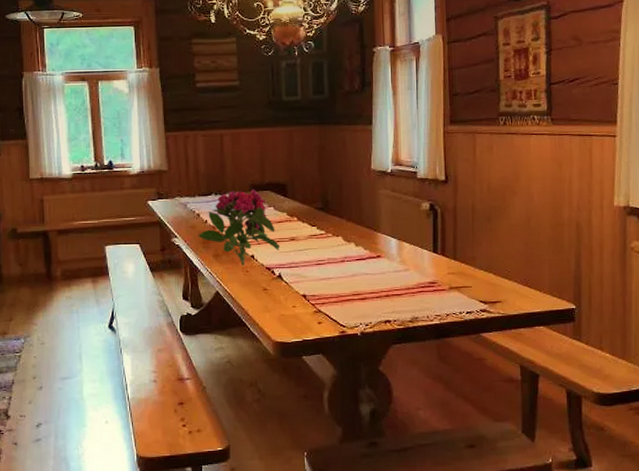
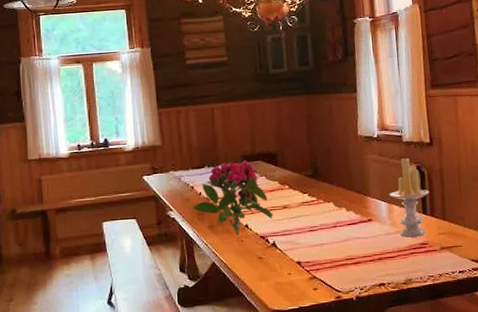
candle: none [400,195,442,276] -> present [389,158,430,238]

